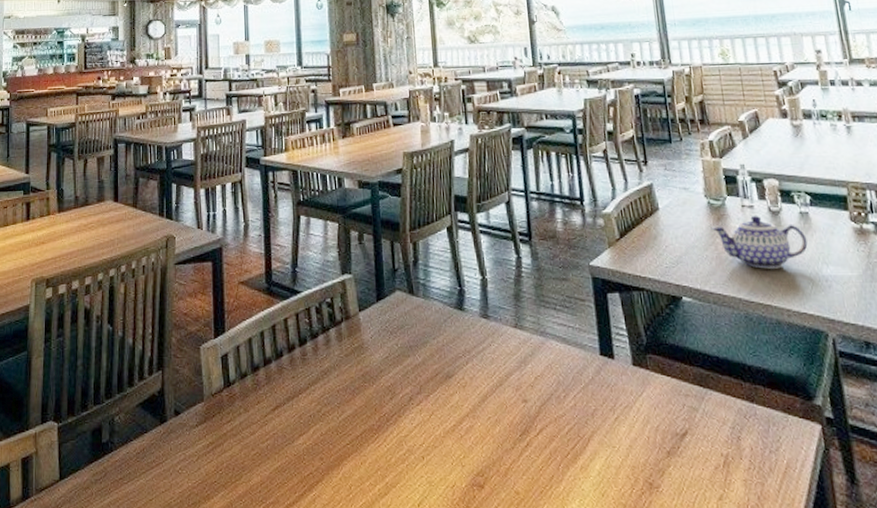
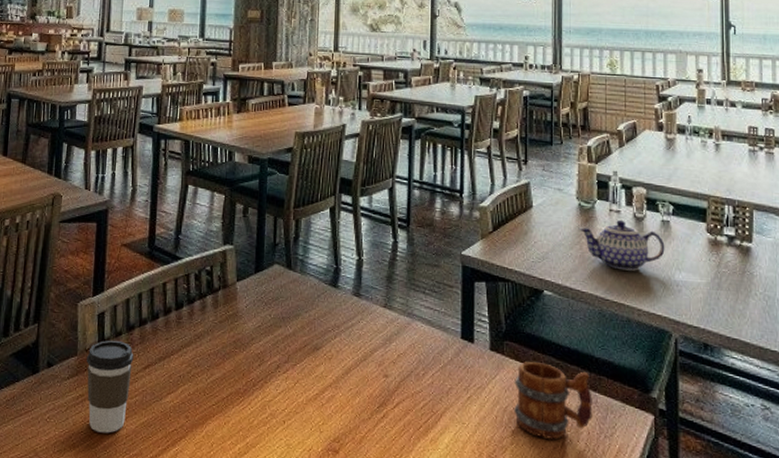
coffee cup: none [214,382,261,482] -> present [87,340,134,433]
mug: none [663,375,754,458] -> present [514,362,592,439]

